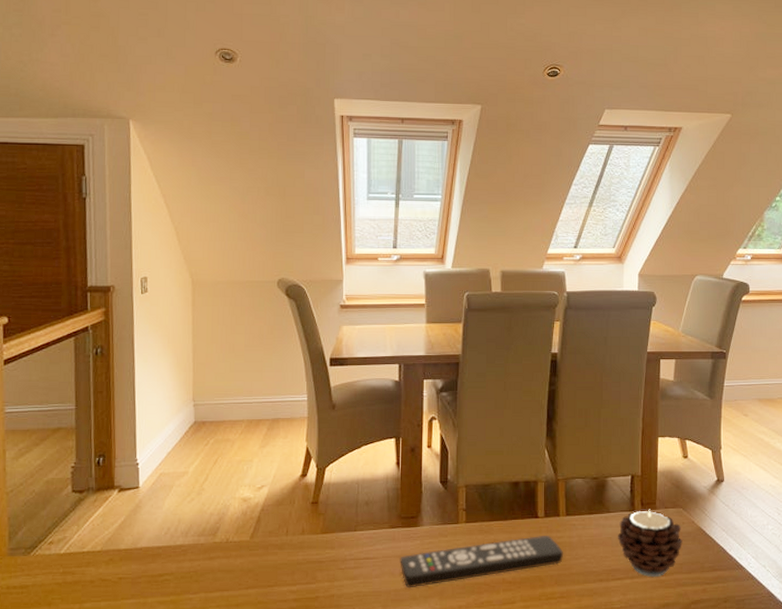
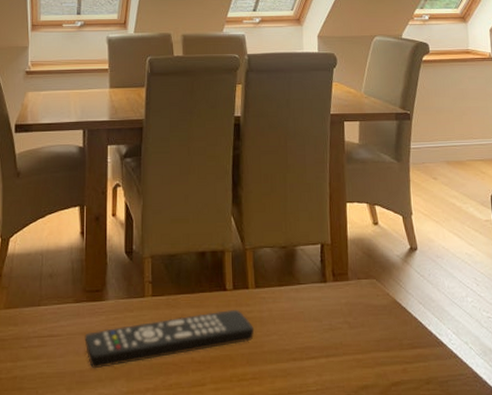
candle: present [617,509,682,577] -> none [309,280,378,355]

